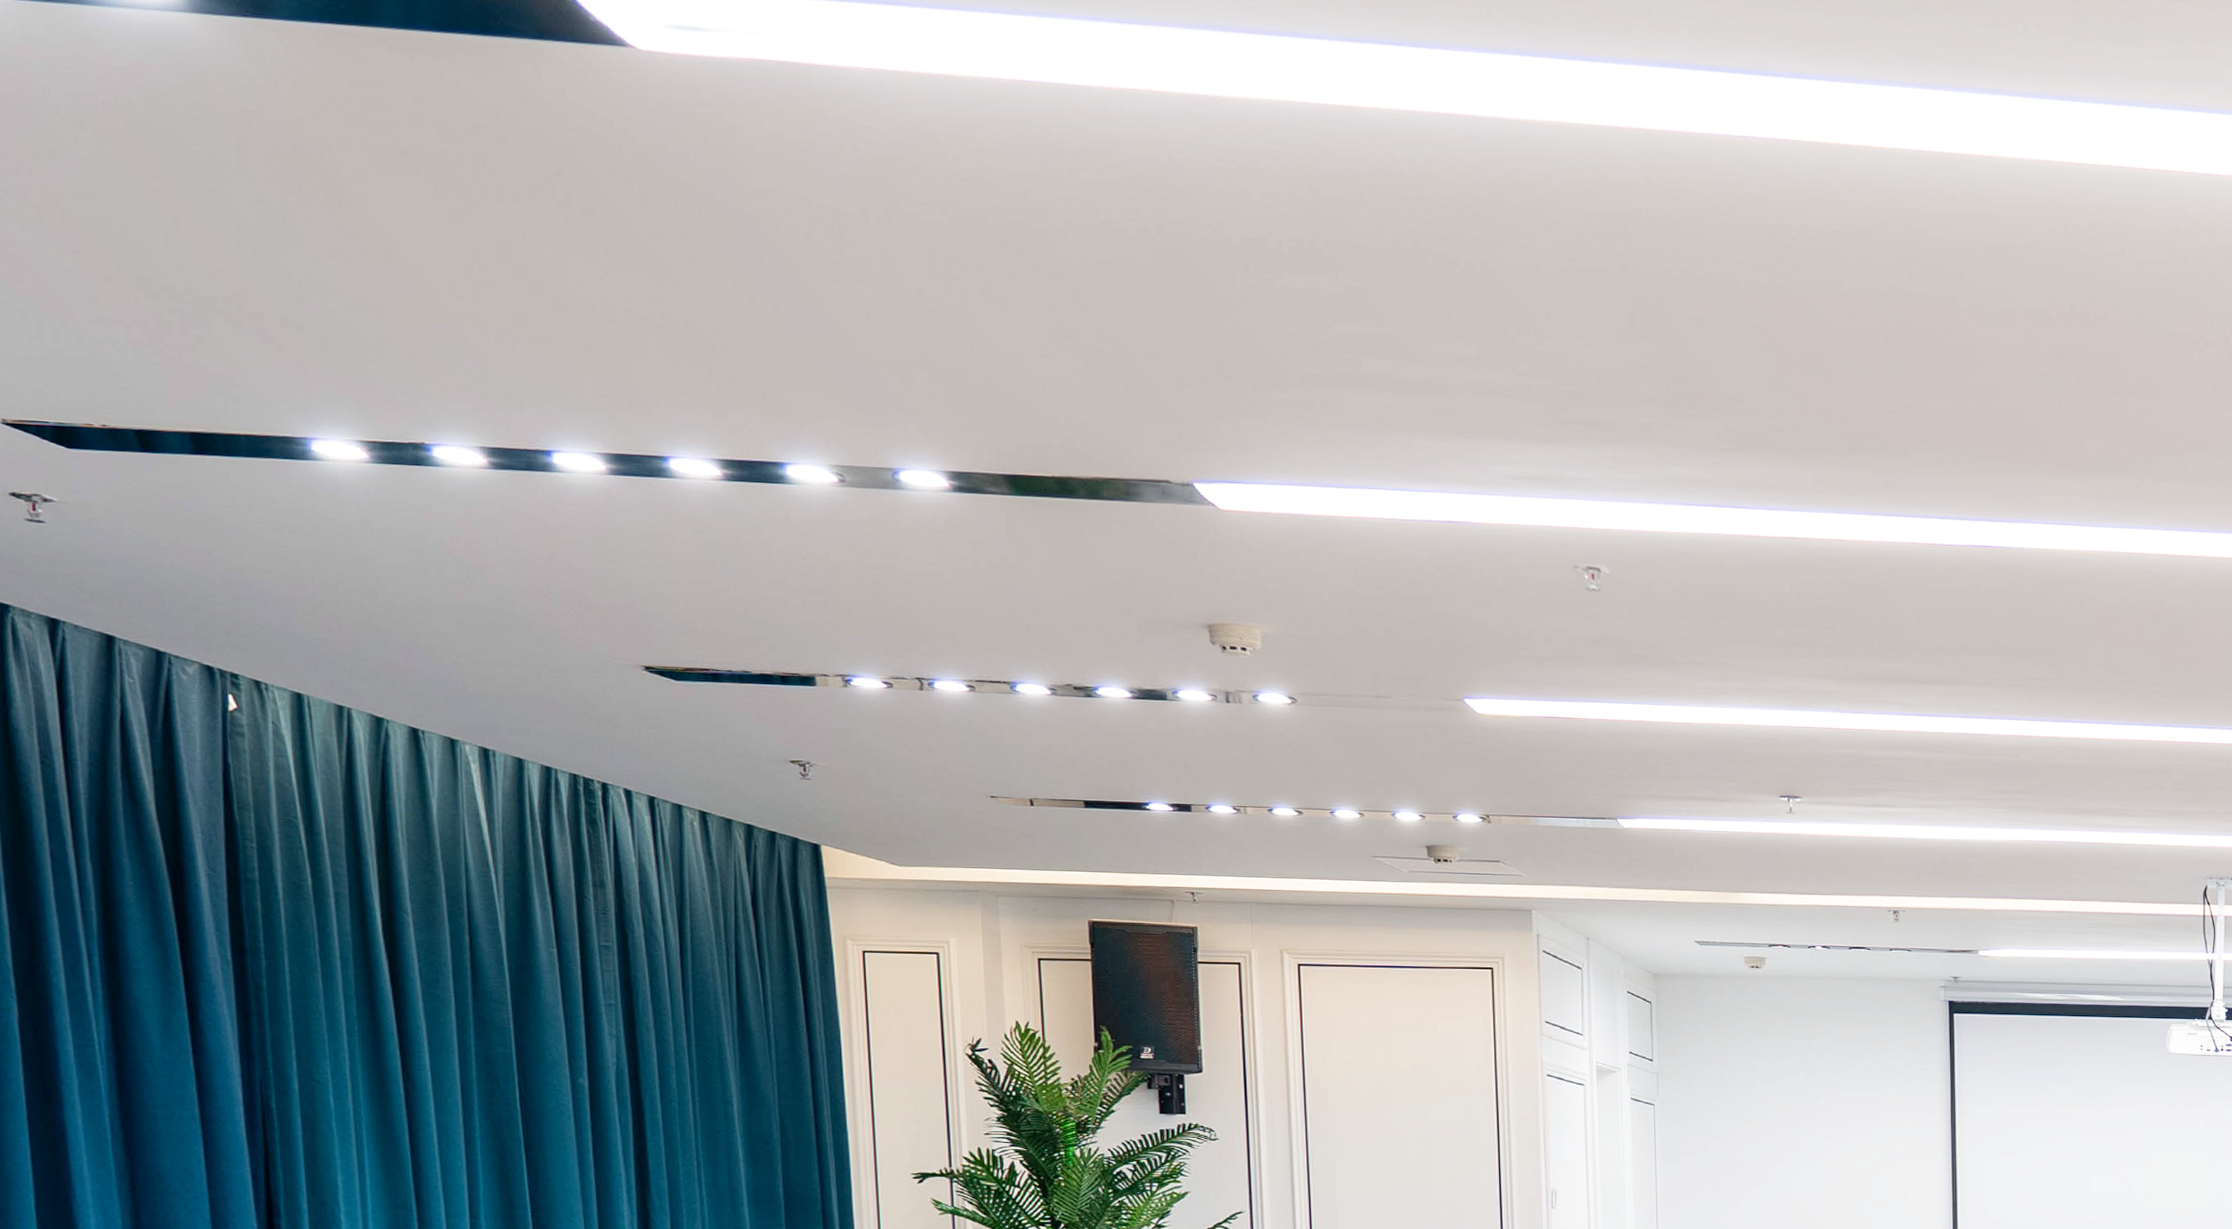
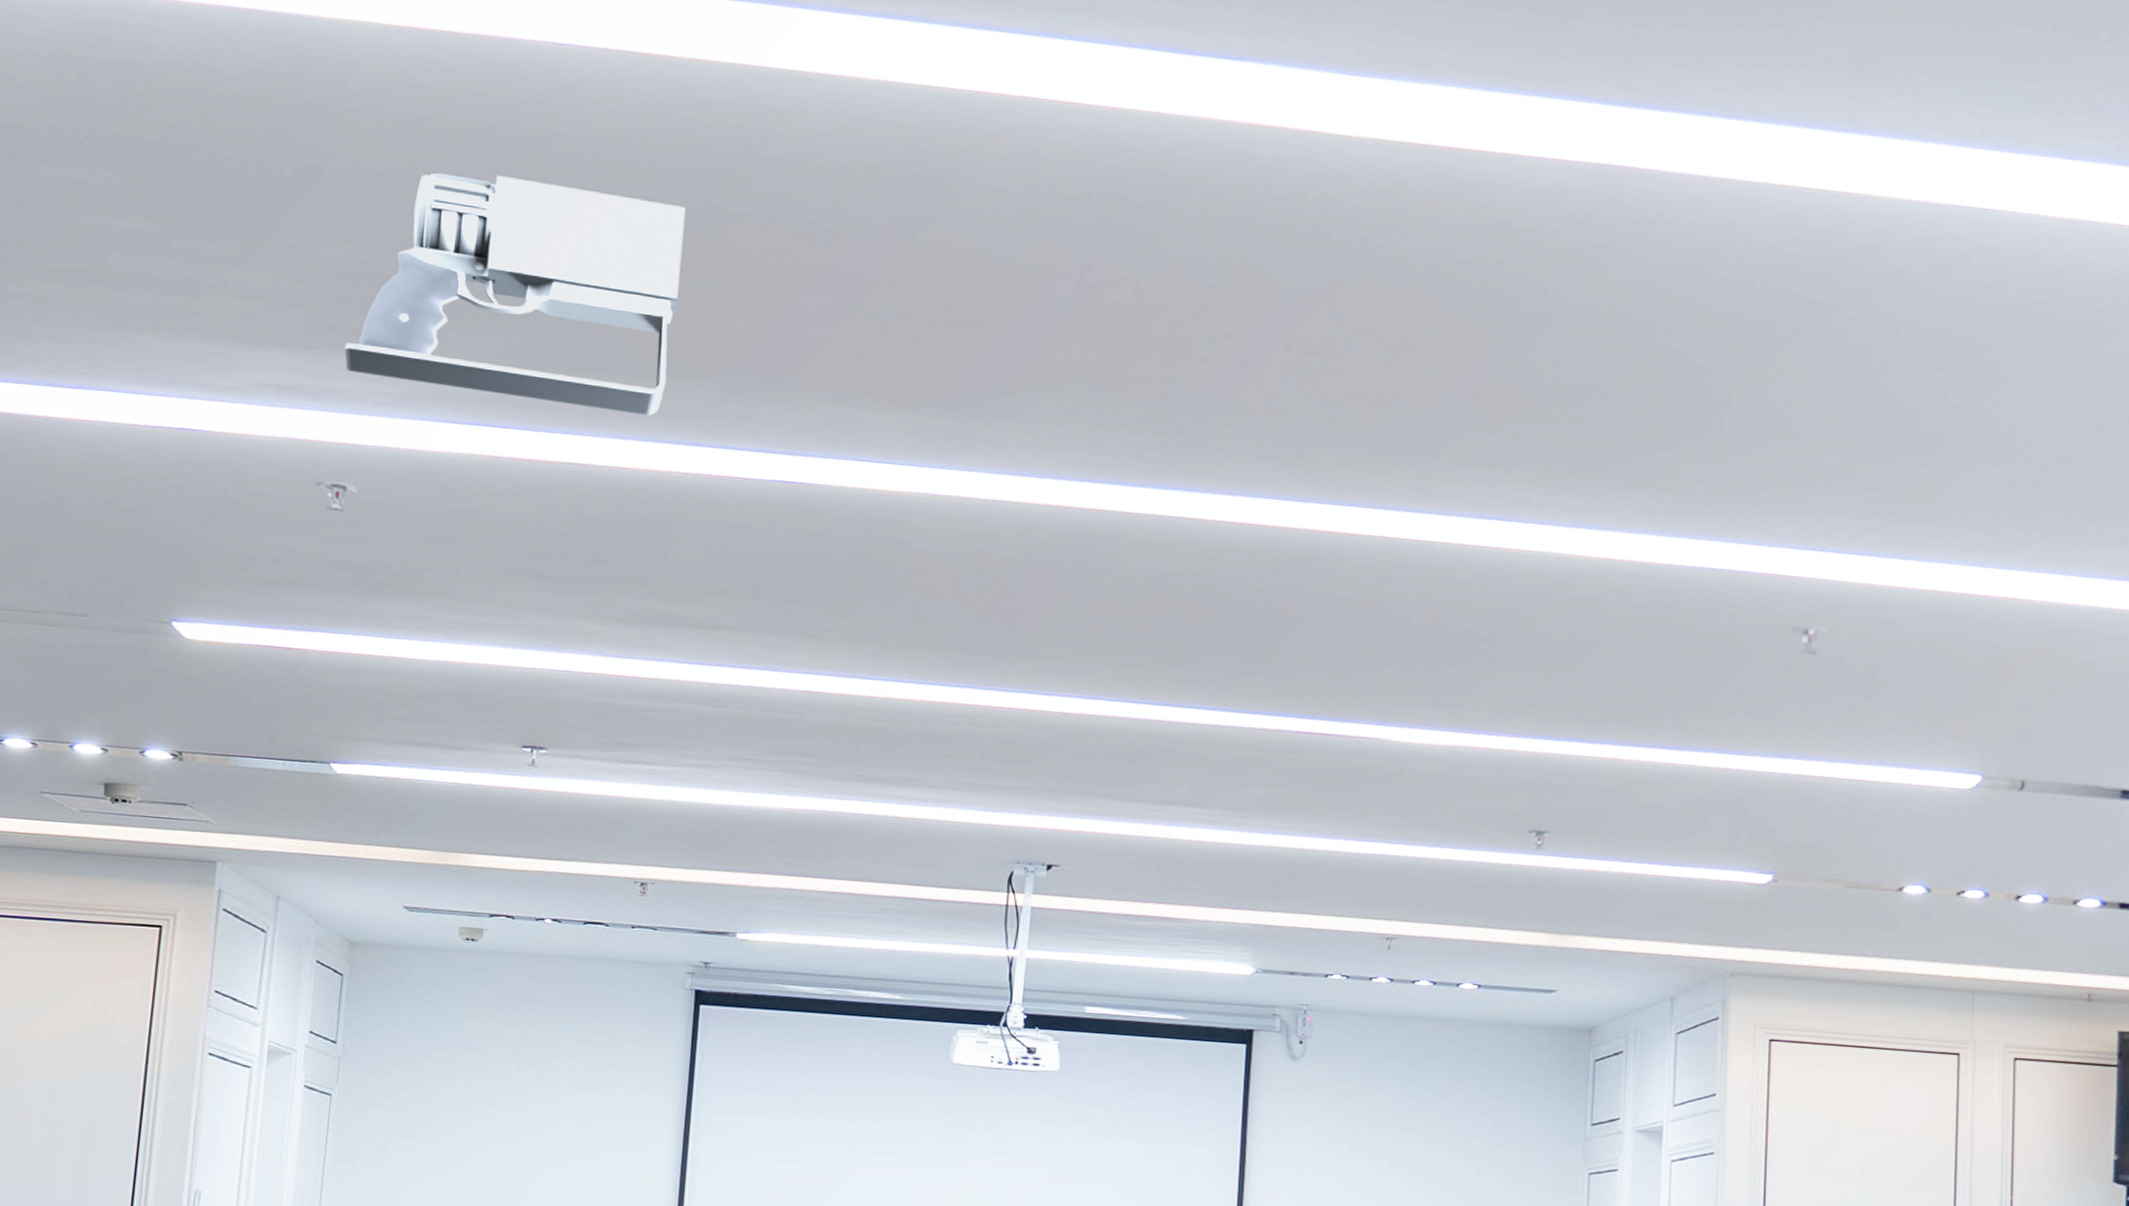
projector: none [1583,267,1872,490] -> present [344,173,686,416]

